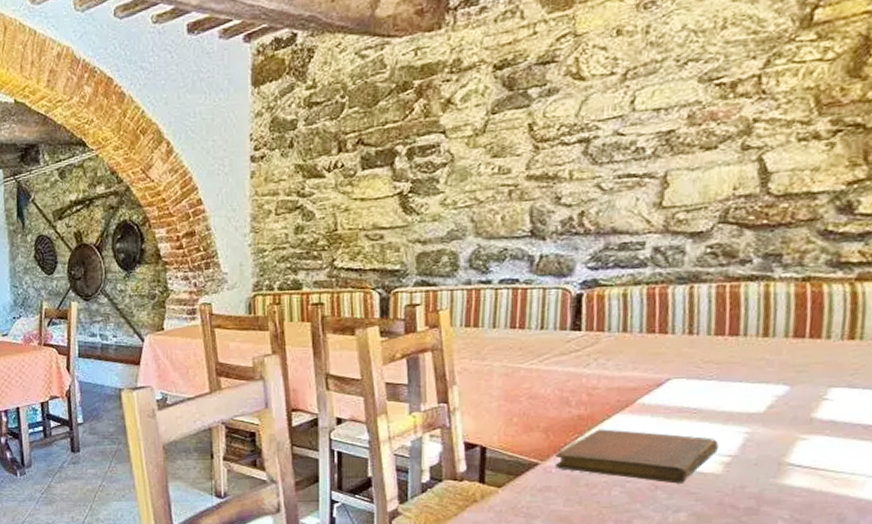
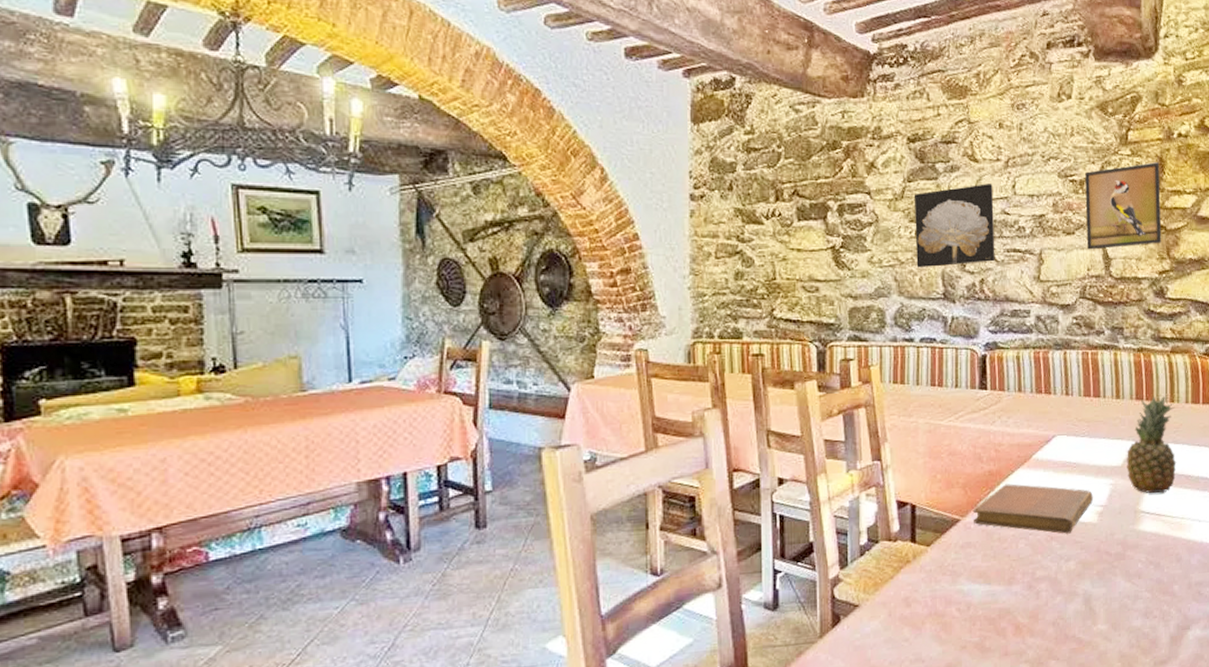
wall art: none [498,103,604,206] -> present [913,183,995,268]
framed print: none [734,43,864,165] -> present [1085,162,1162,250]
fruit: none [771,332,856,445] -> present [1127,395,1177,494]

